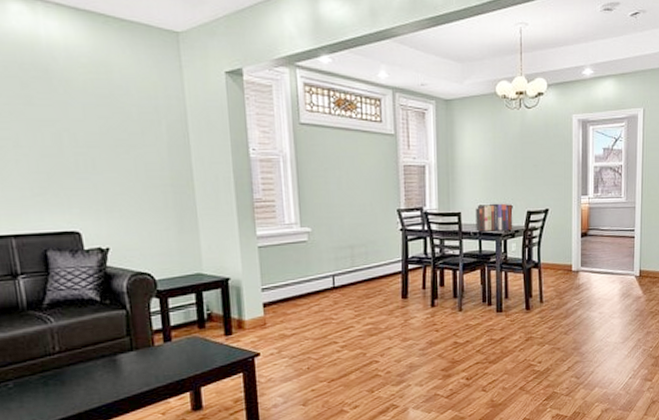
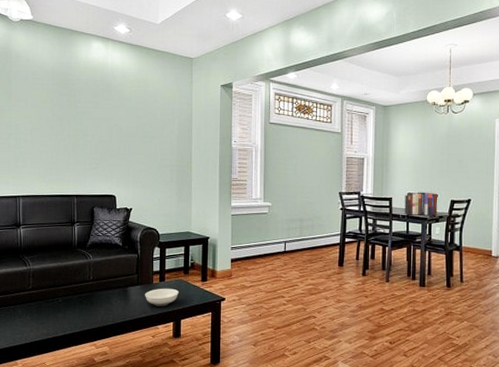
bowl: none [144,349,194,375] -> present [145,288,179,307]

